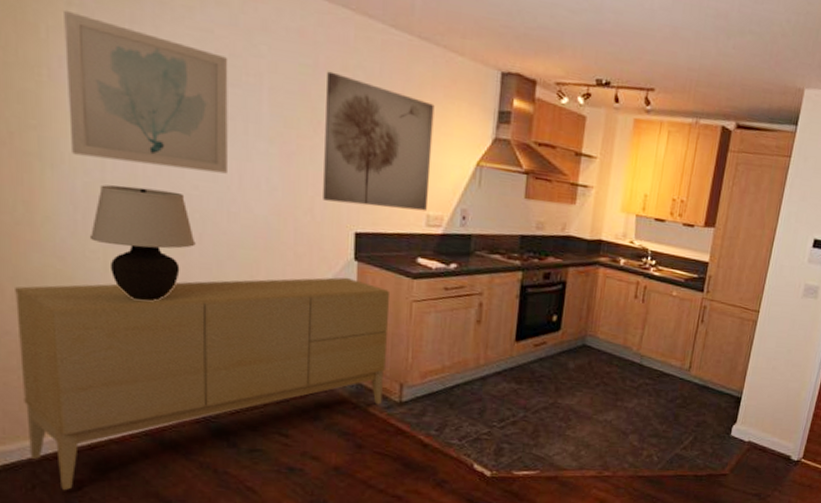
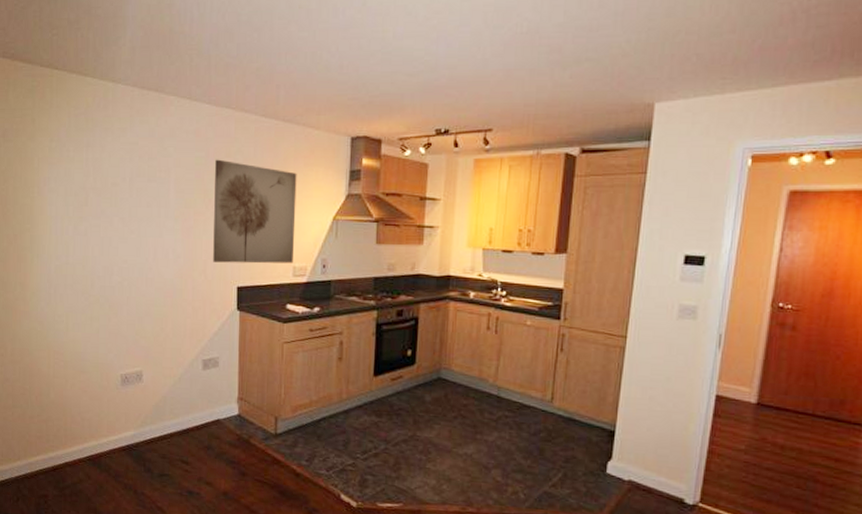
sideboard: present [15,277,391,490] -> none [13,325,266,503]
wall art: present [64,10,228,174] -> none [48,145,148,249]
table lamp: present [89,184,196,301] -> none [58,265,124,352]

